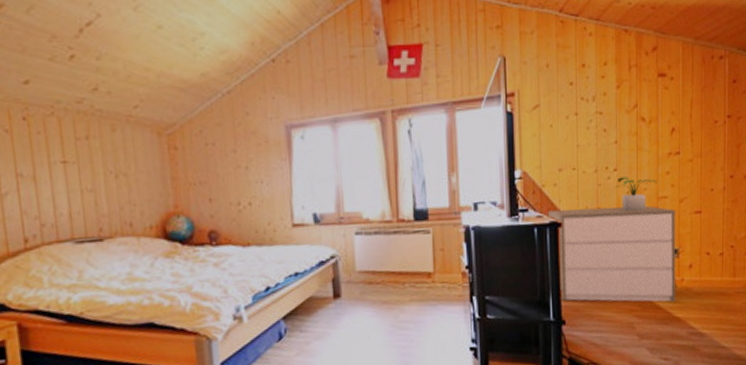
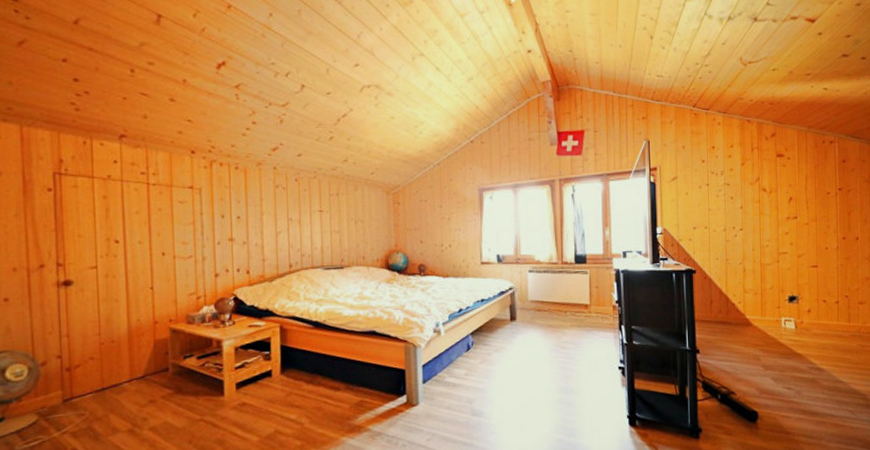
dresser: present [547,205,676,302] -> none [684,259,797,340]
potted plant: present [615,176,658,212] -> none [741,235,778,264]

